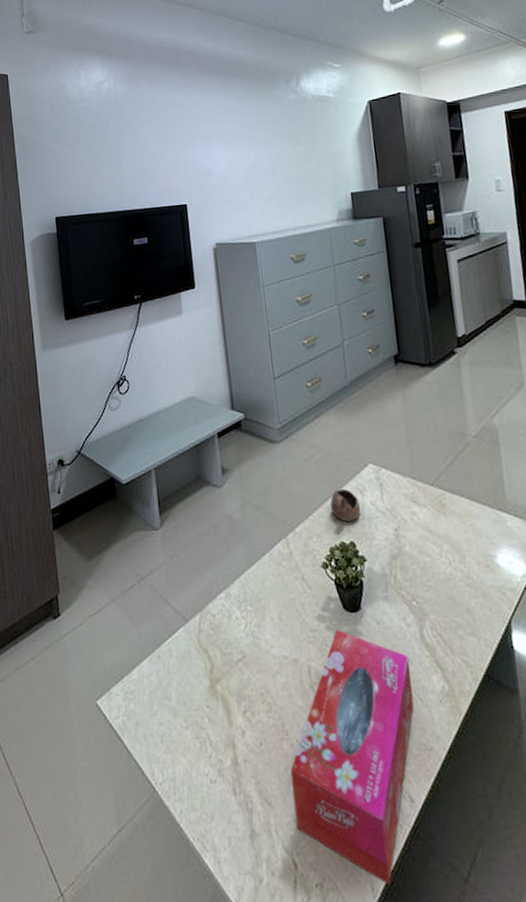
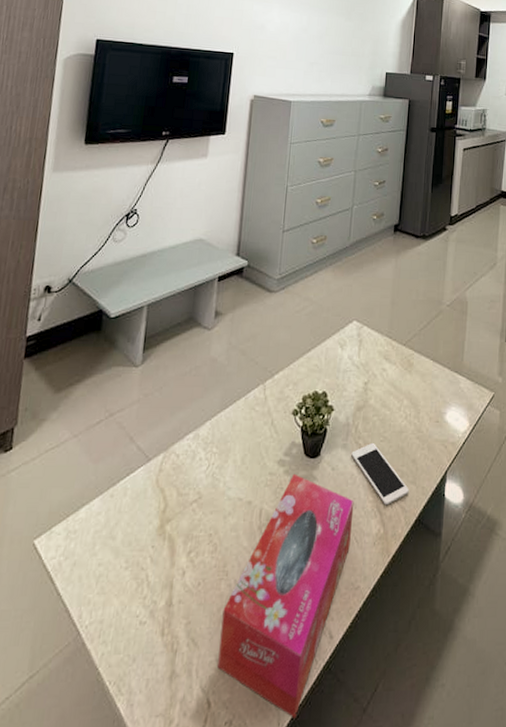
cup: present [330,488,361,522] -> none [311,341,339,372]
cell phone: none [395,592,470,661] -> present [351,442,409,506]

